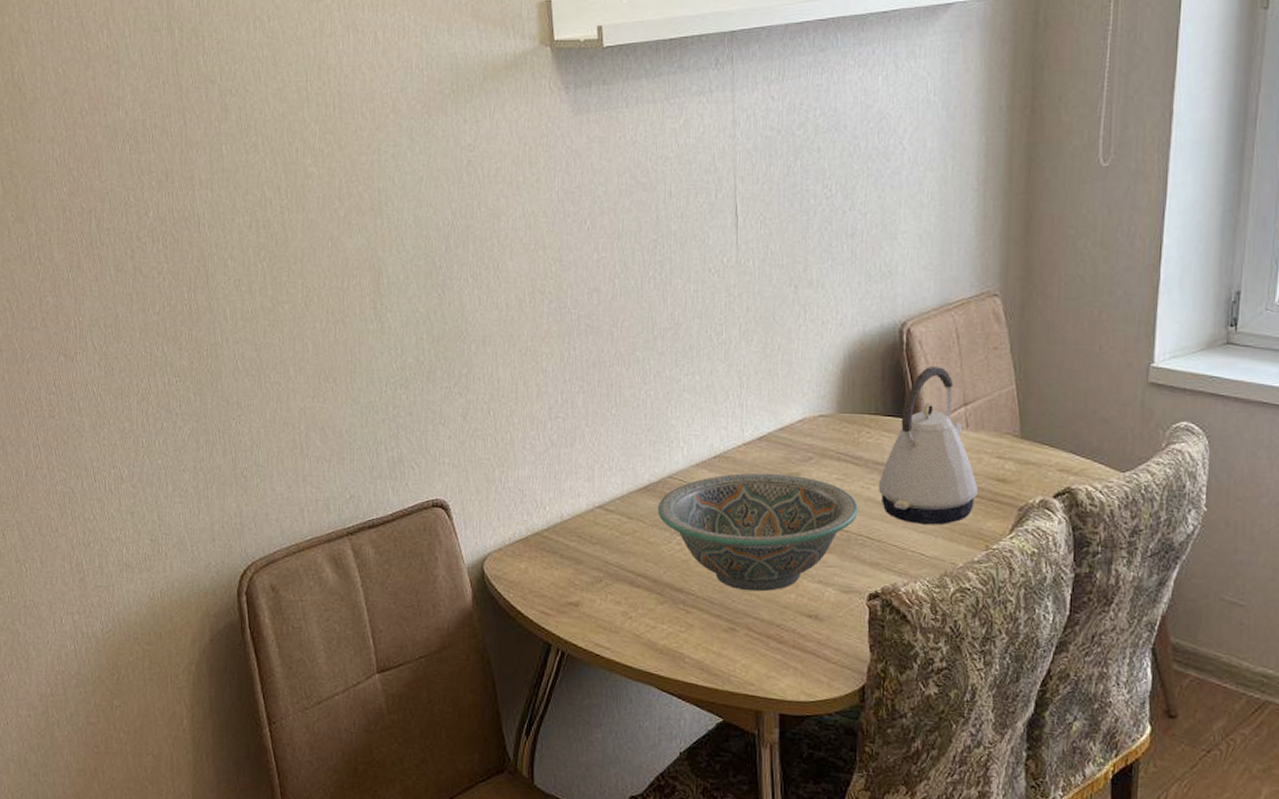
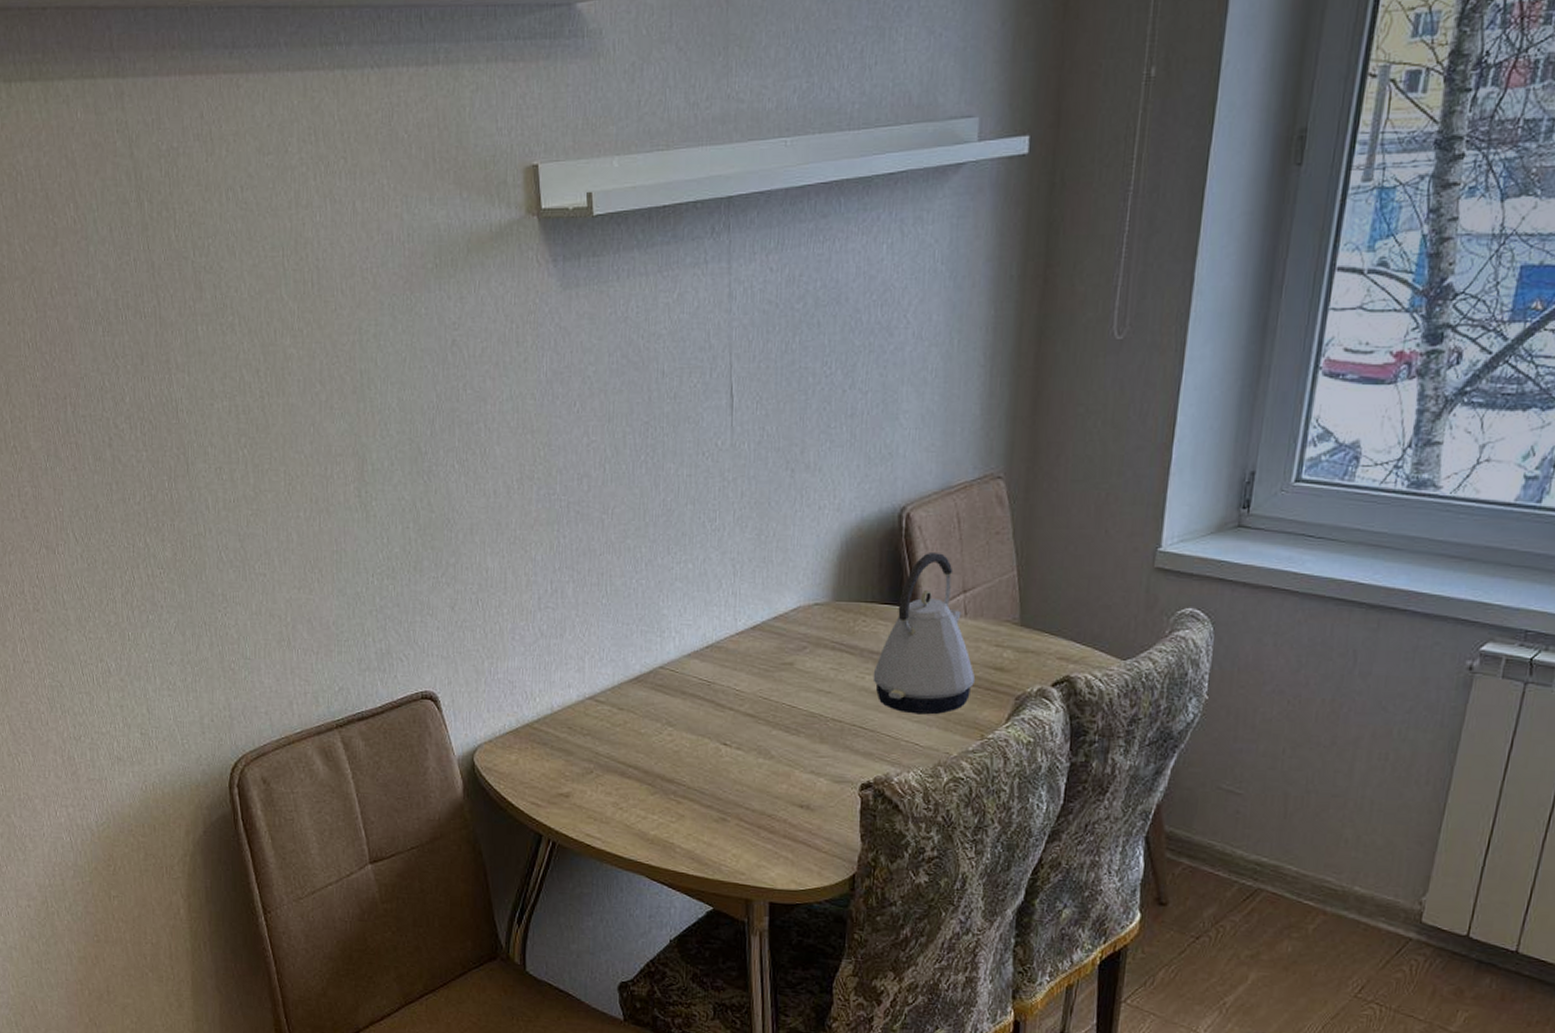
decorative bowl: present [657,473,858,592] -> none [648,663,852,782]

